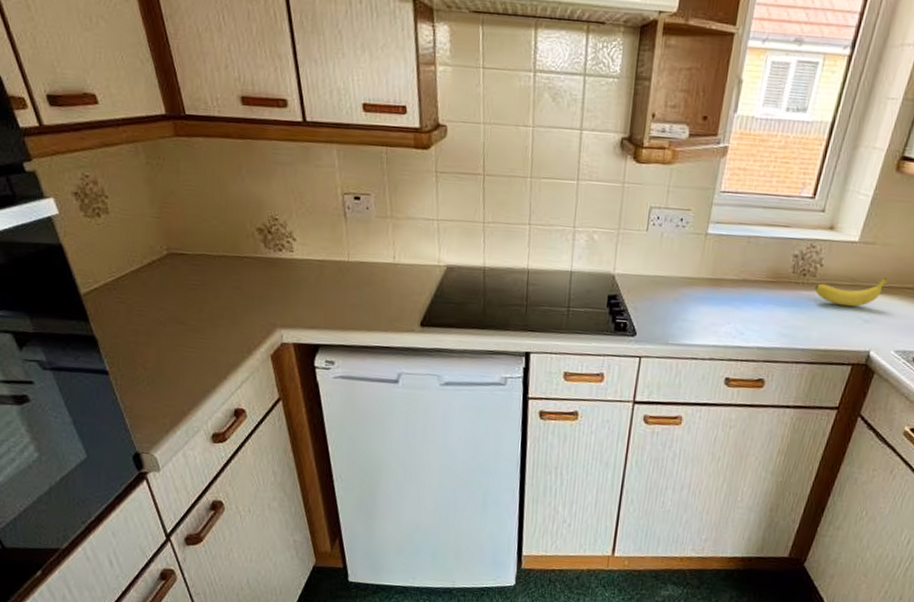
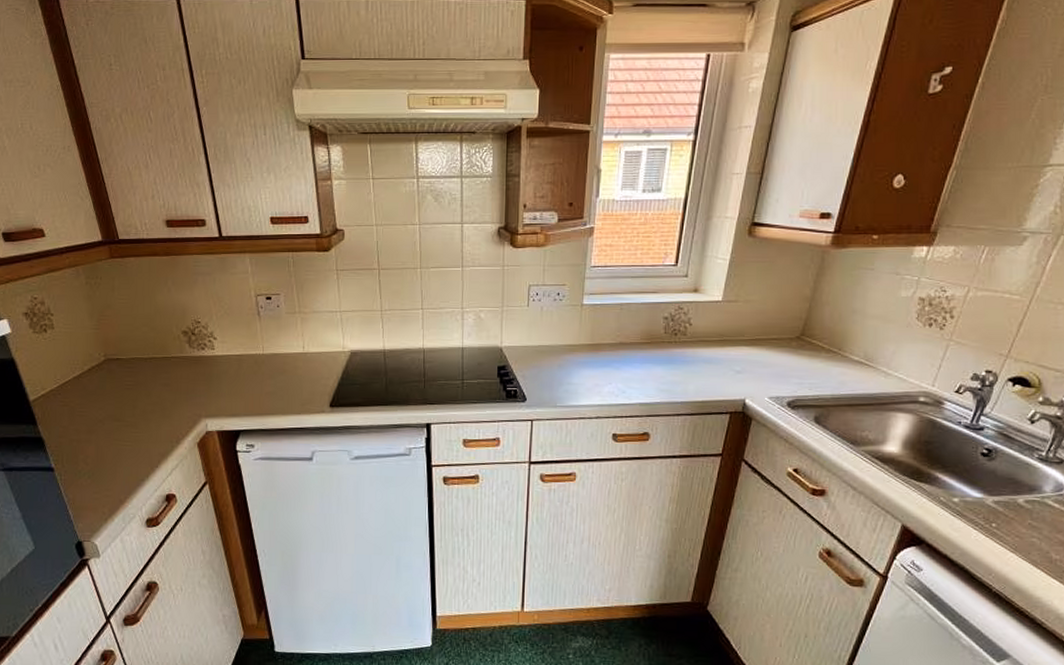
fruit: present [815,276,888,307] -> none [687,330,754,360]

